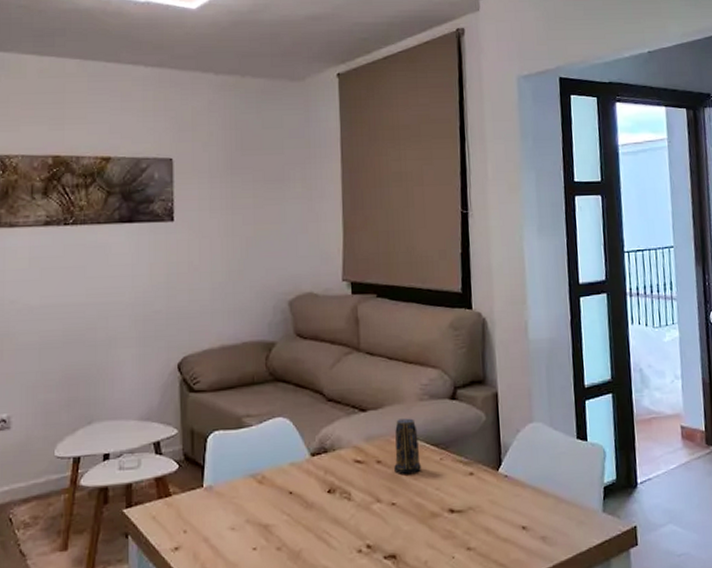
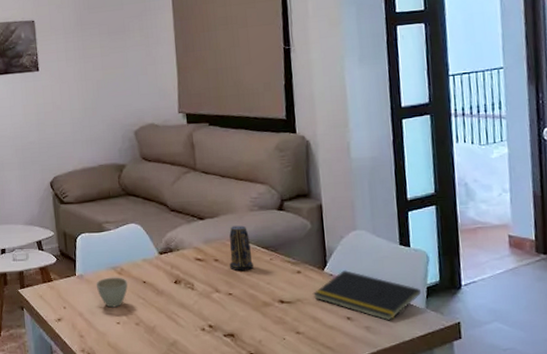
cup: none [228,487,270,529] -> present [96,277,128,308]
notepad: none [485,469,599,529] -> present [312,269,422,321]

